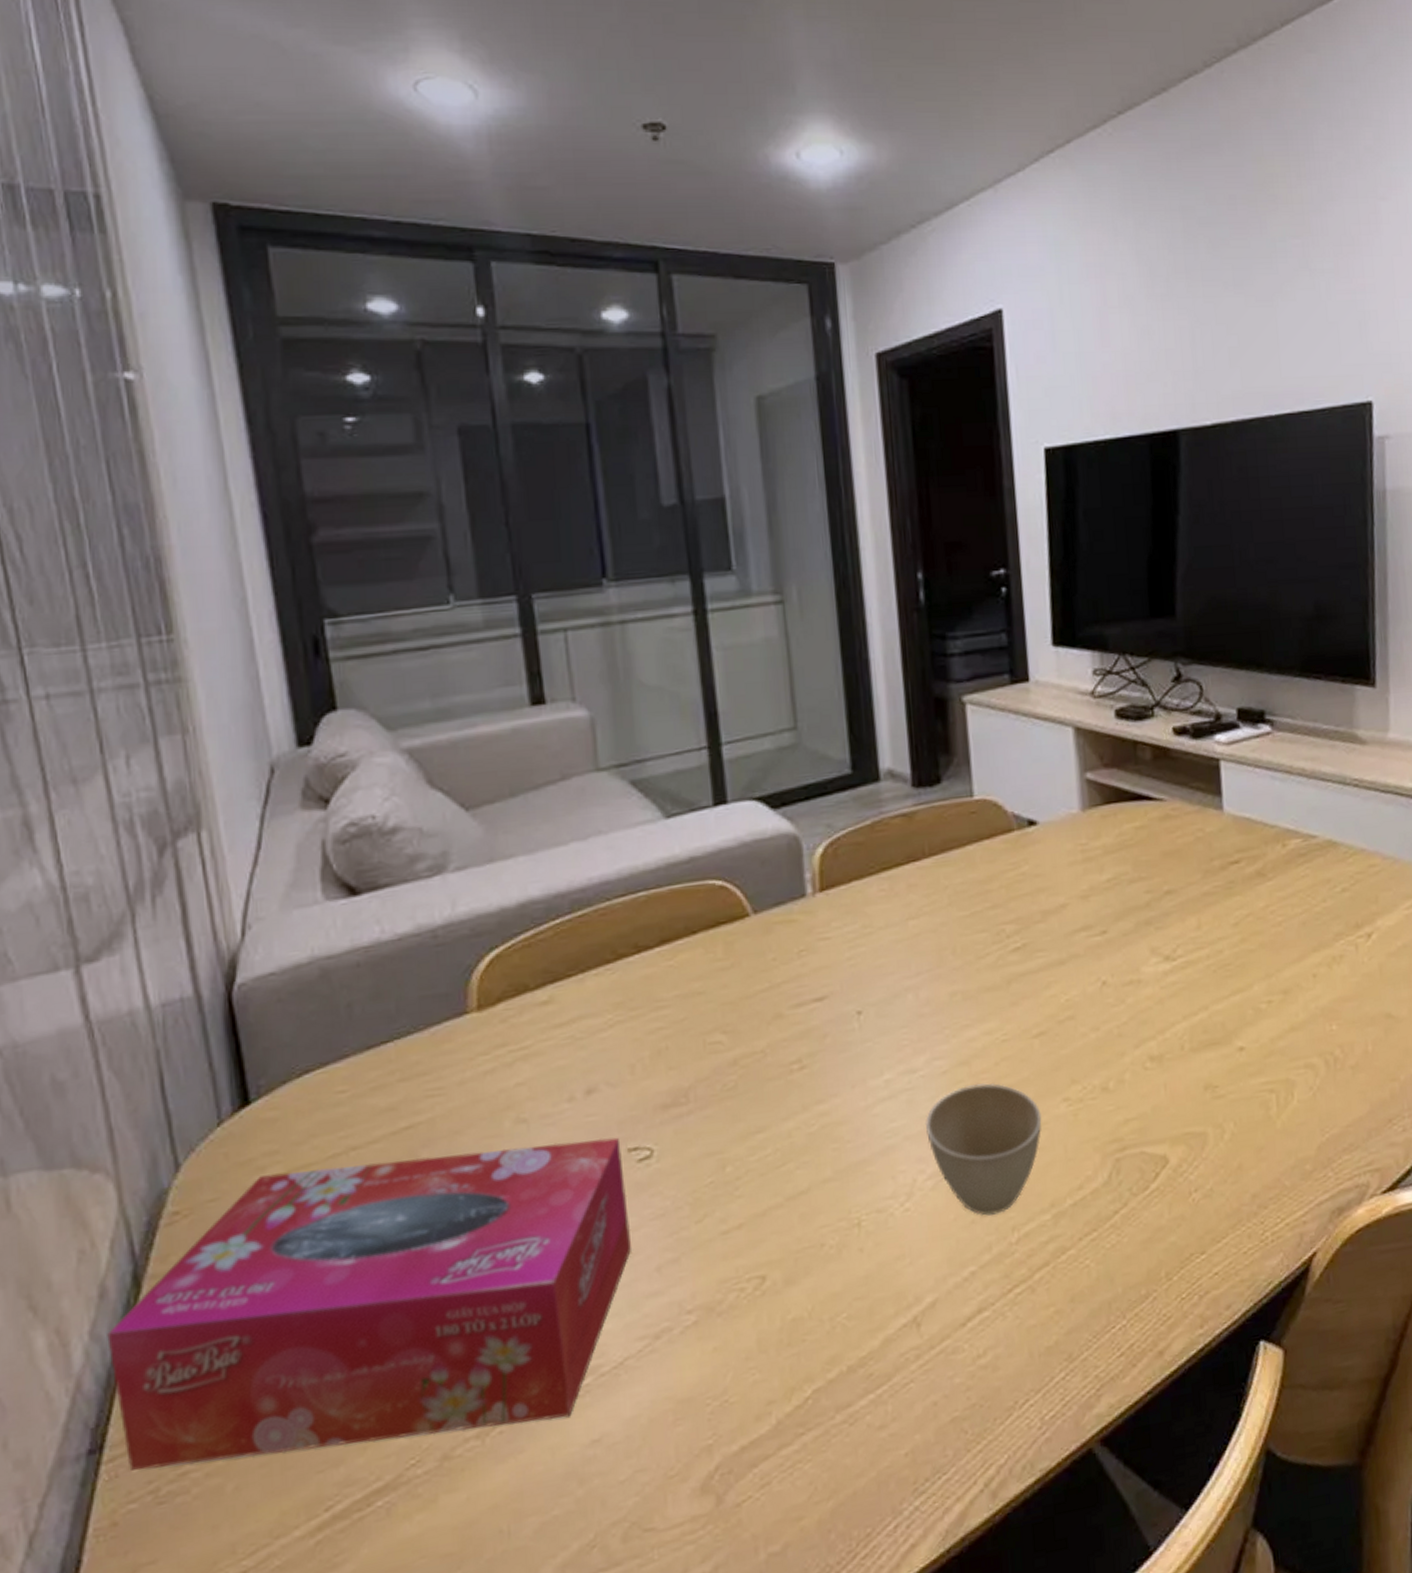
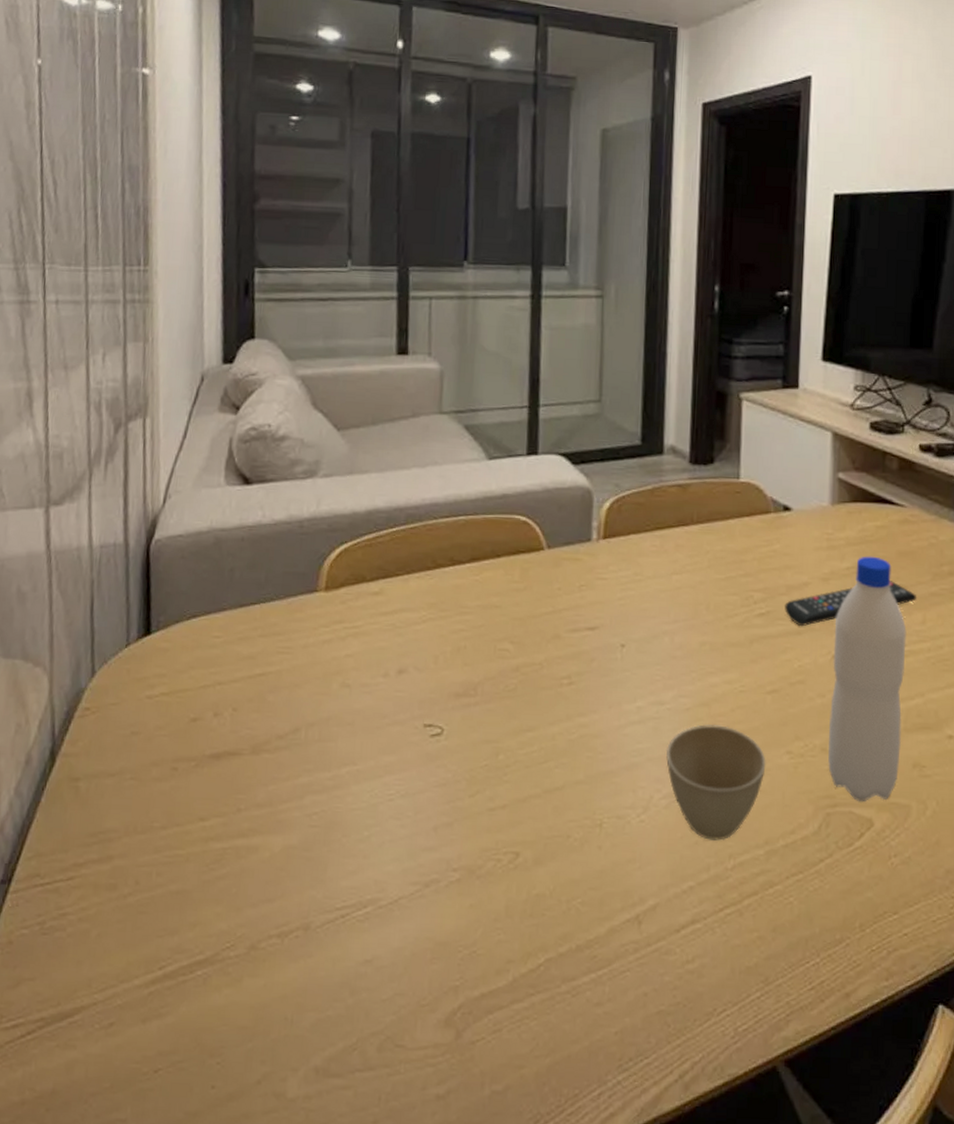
tissue box: present [107,1137,632,1470] -> none [26,692,419,936]
remote control: none [1042,886,1189,955] -> present [784,581,917,627]
water bottle: none [1101,862,1190,1140] -> present [828,556,907,802]

